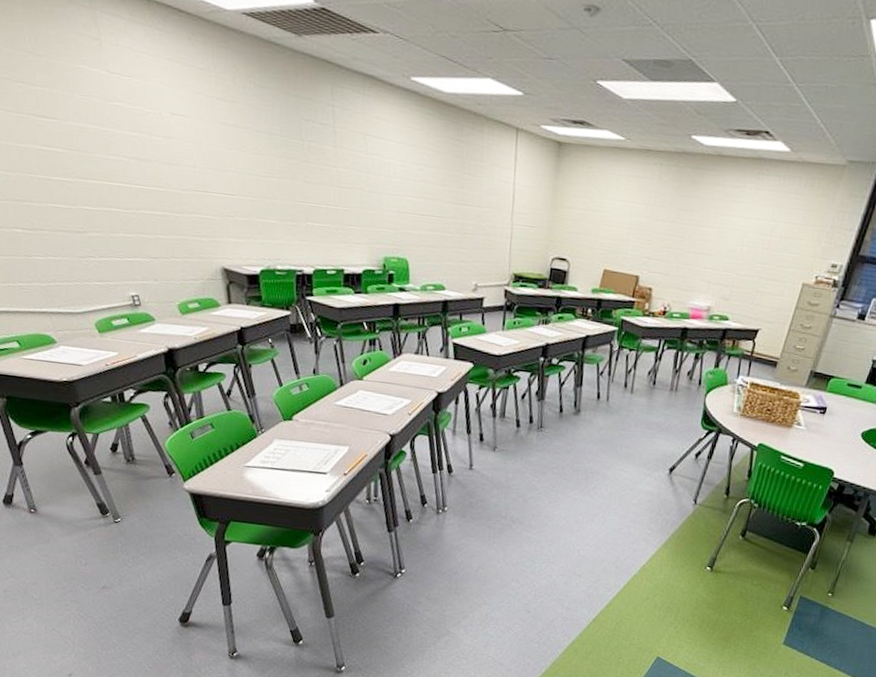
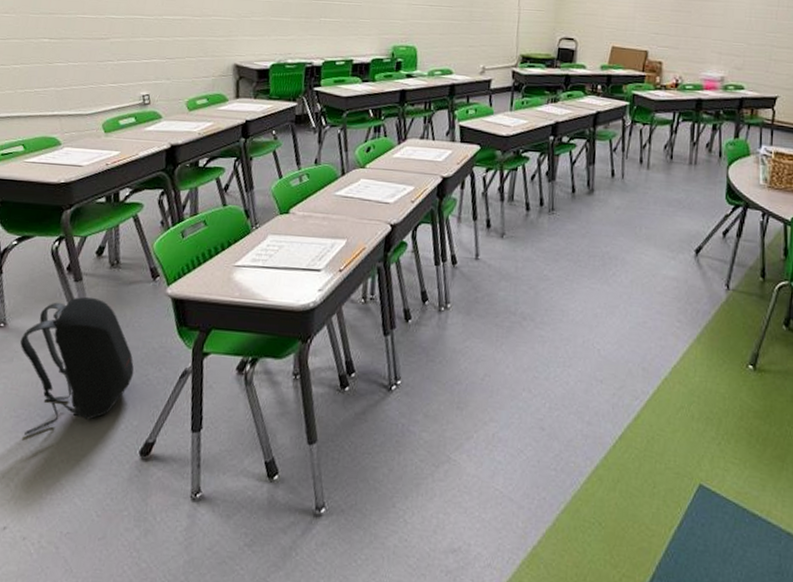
backpack: none [53,488,164,604] -> present [20,297,134,435]

